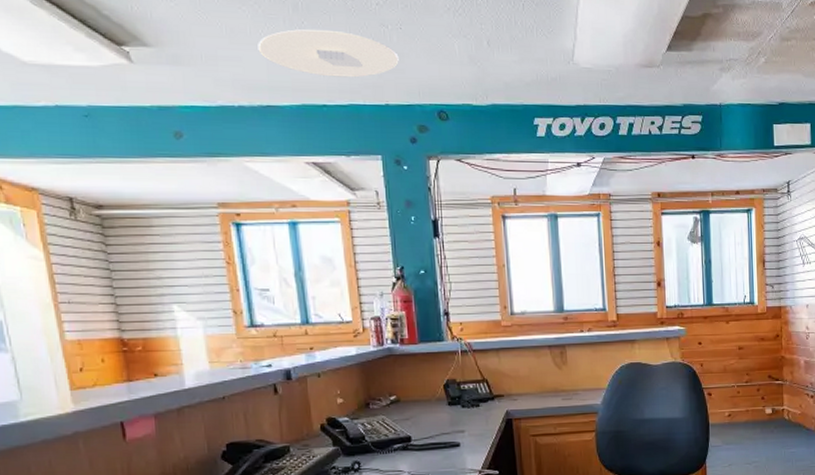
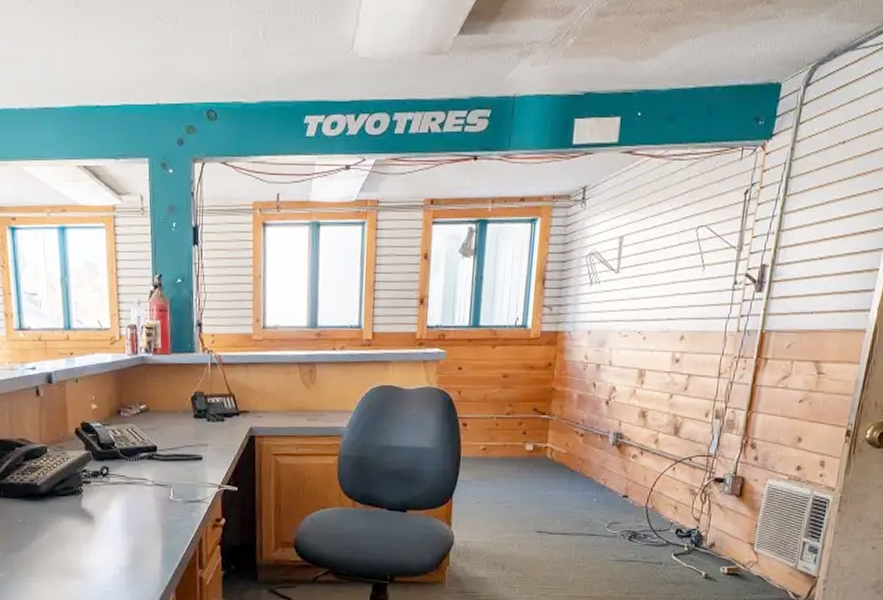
ceiling light: present [258,29,399,78] -> none [40,25,172,76]

